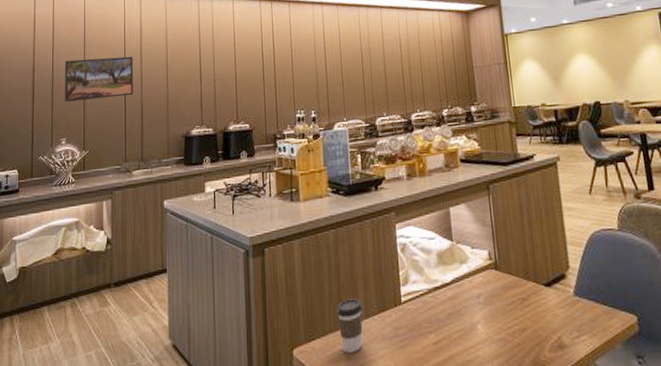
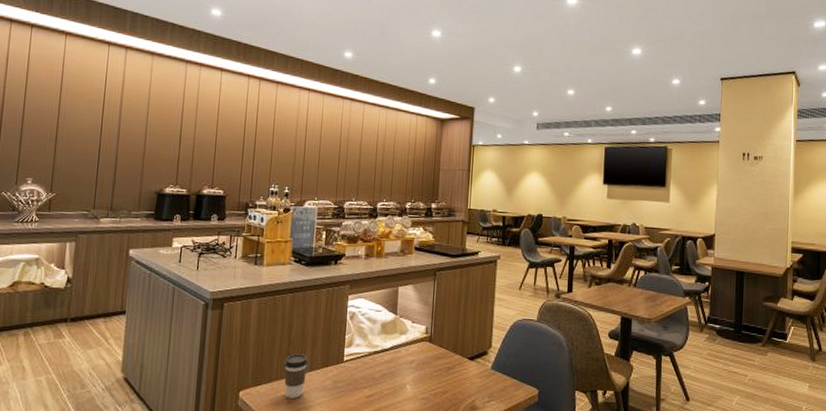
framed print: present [65,56,133,102] -> none [34,103,112,147]

